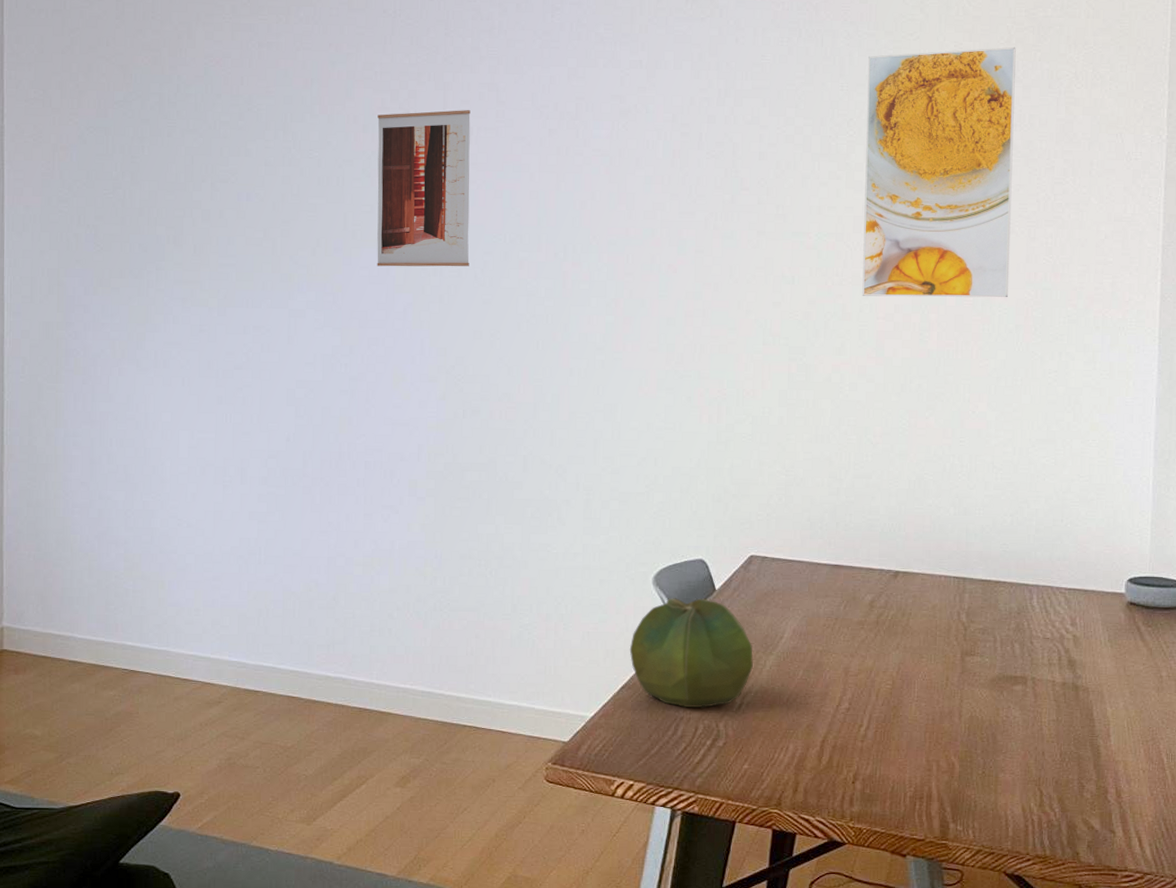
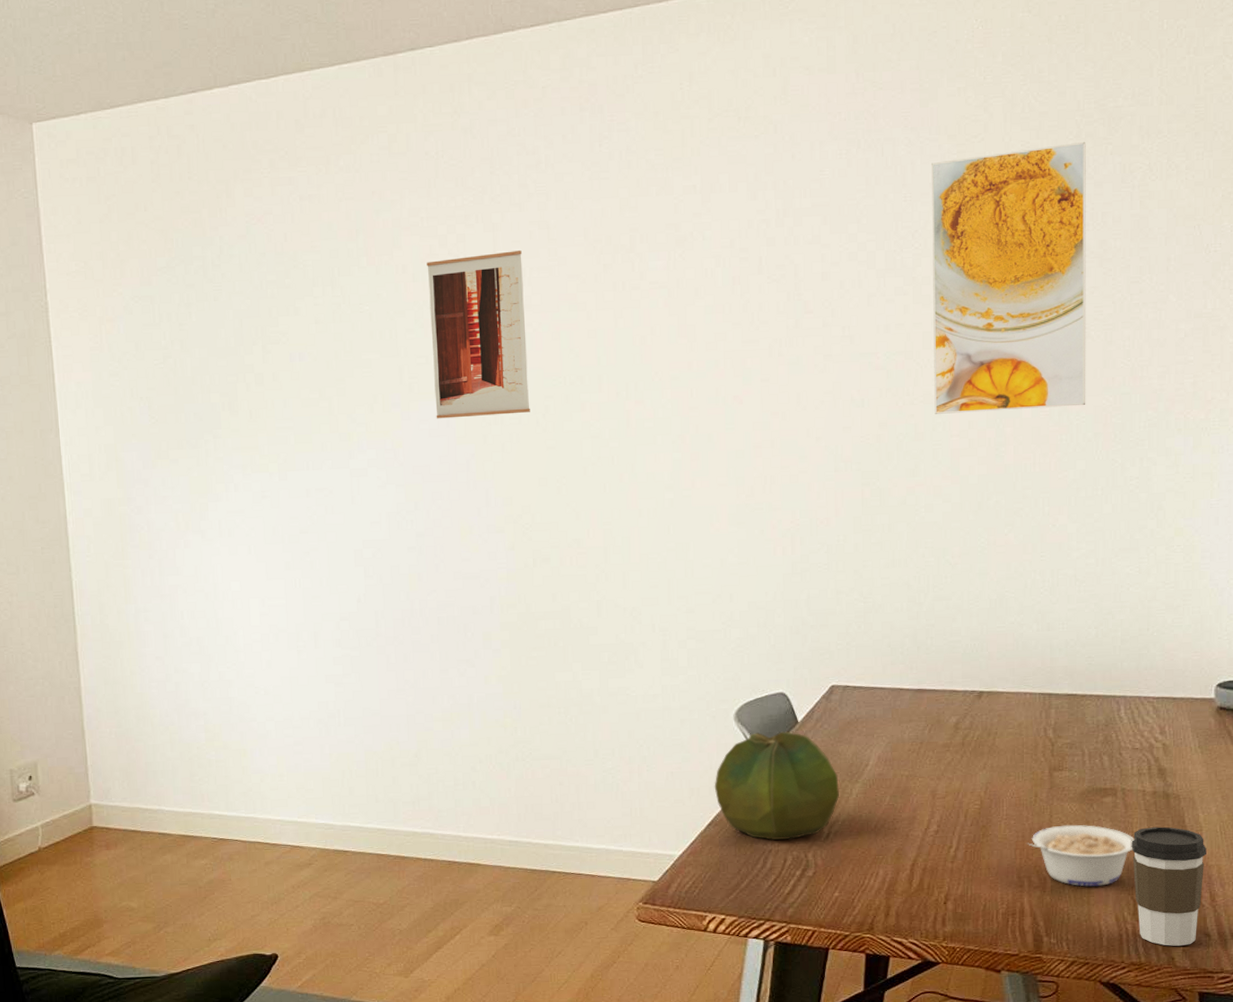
legume: none [936,710,1043,775] -> present [1027,824,1135,887]
coffee cup: none [1038,718,1114,842] -> present [1130,827,1206,947]

